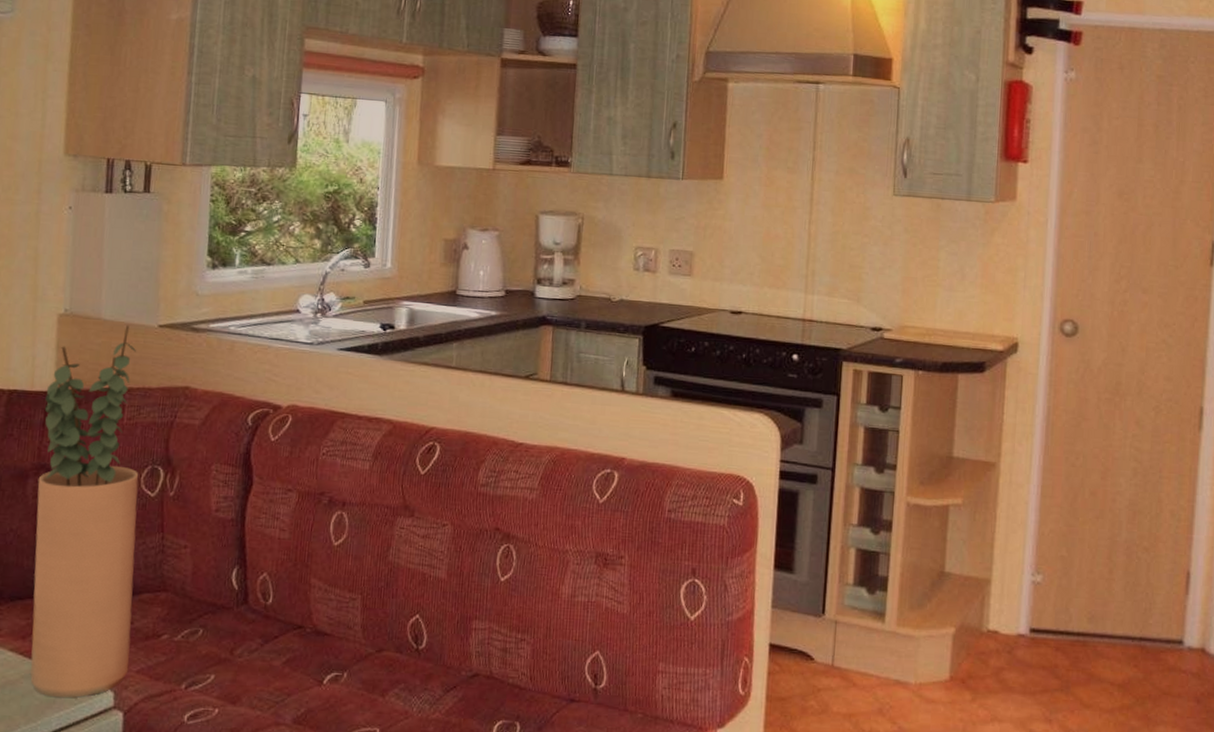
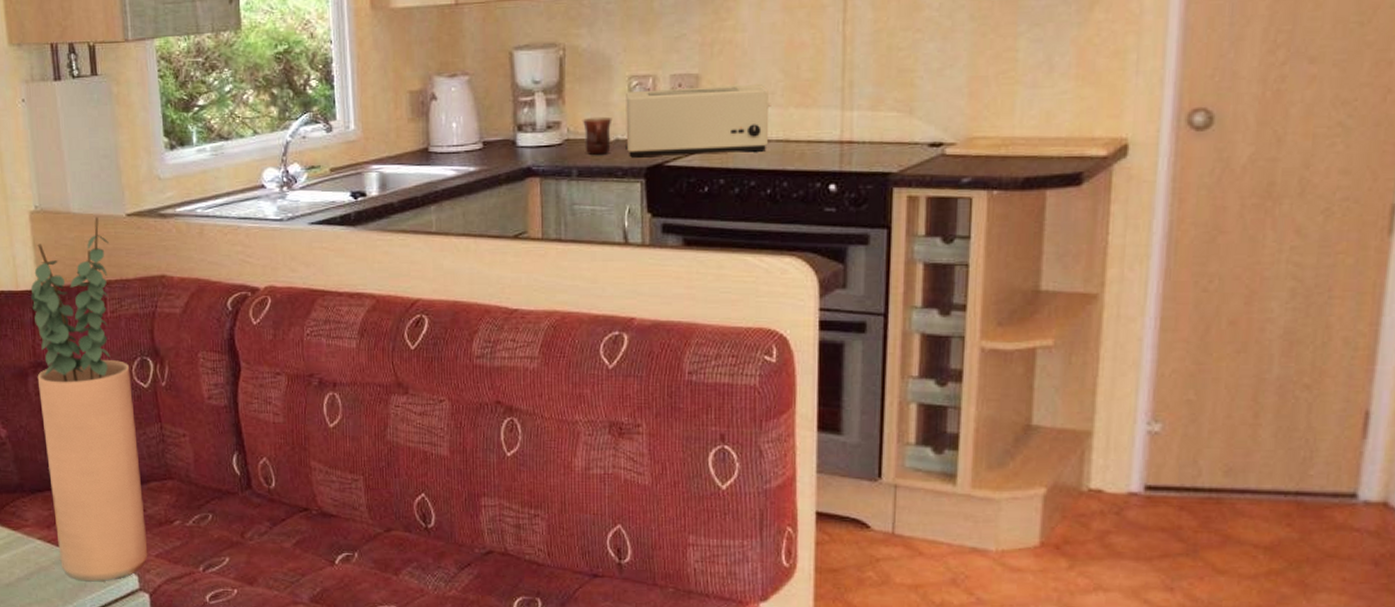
mug: none [593,278,619,312] -> present [582,116,613,156]
toaster: none [628,260,750,322] -> present [626,85,771,158]

